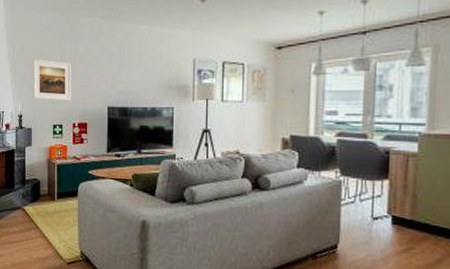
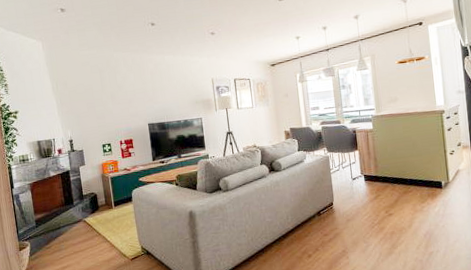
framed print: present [32,59,72,101] -> none [76,90,116,125]

